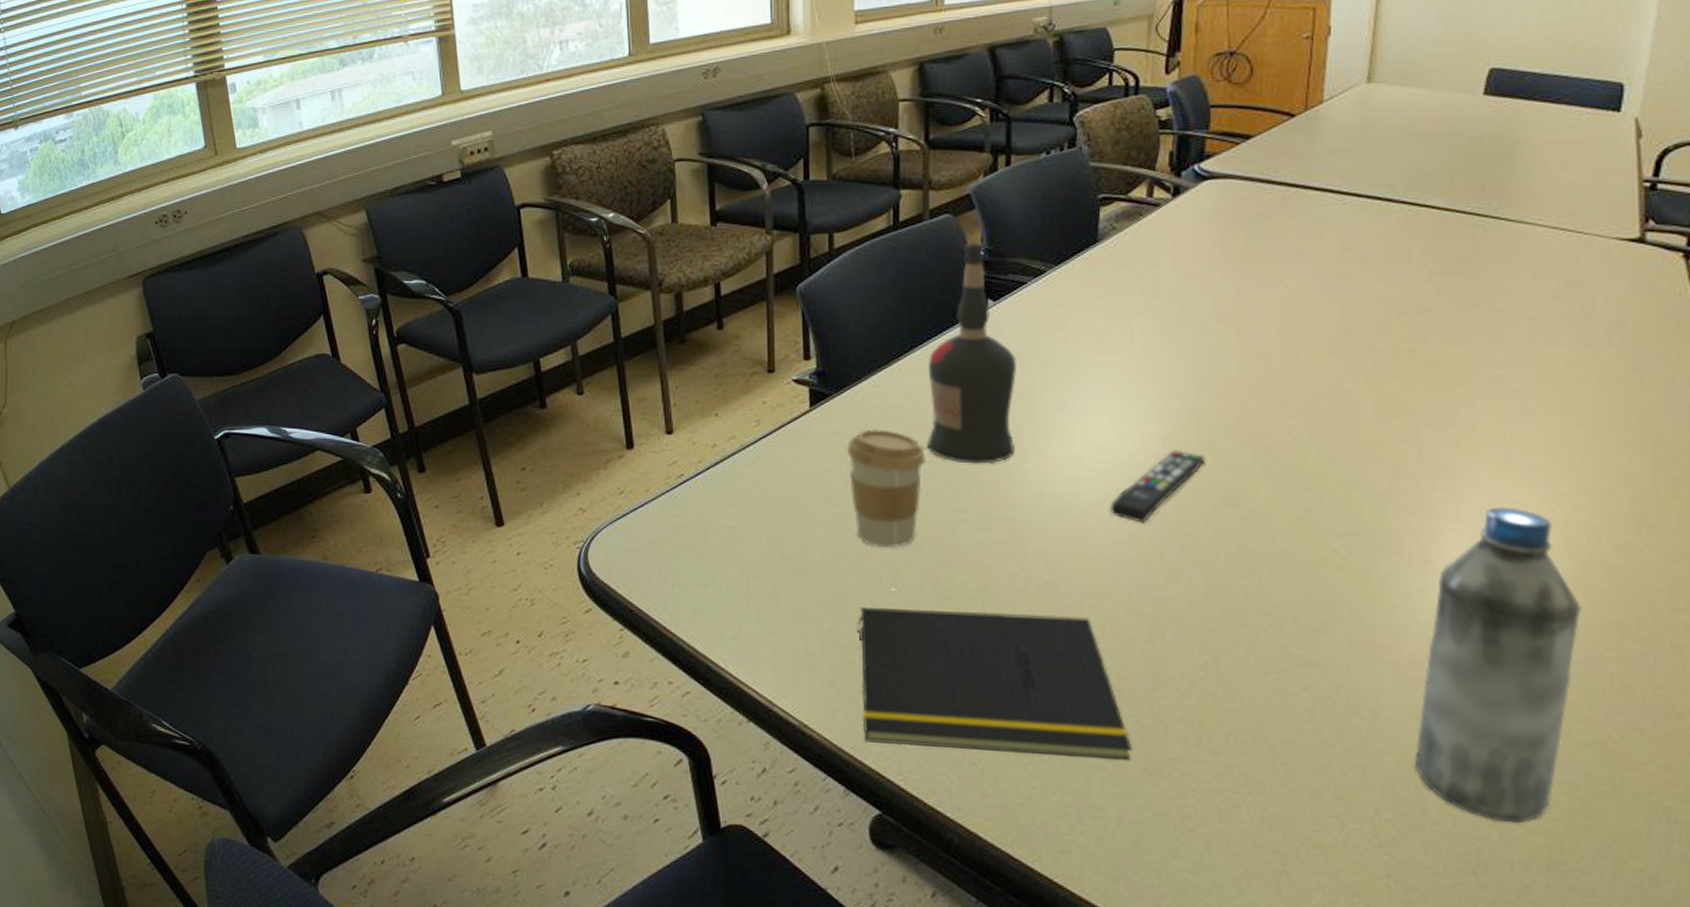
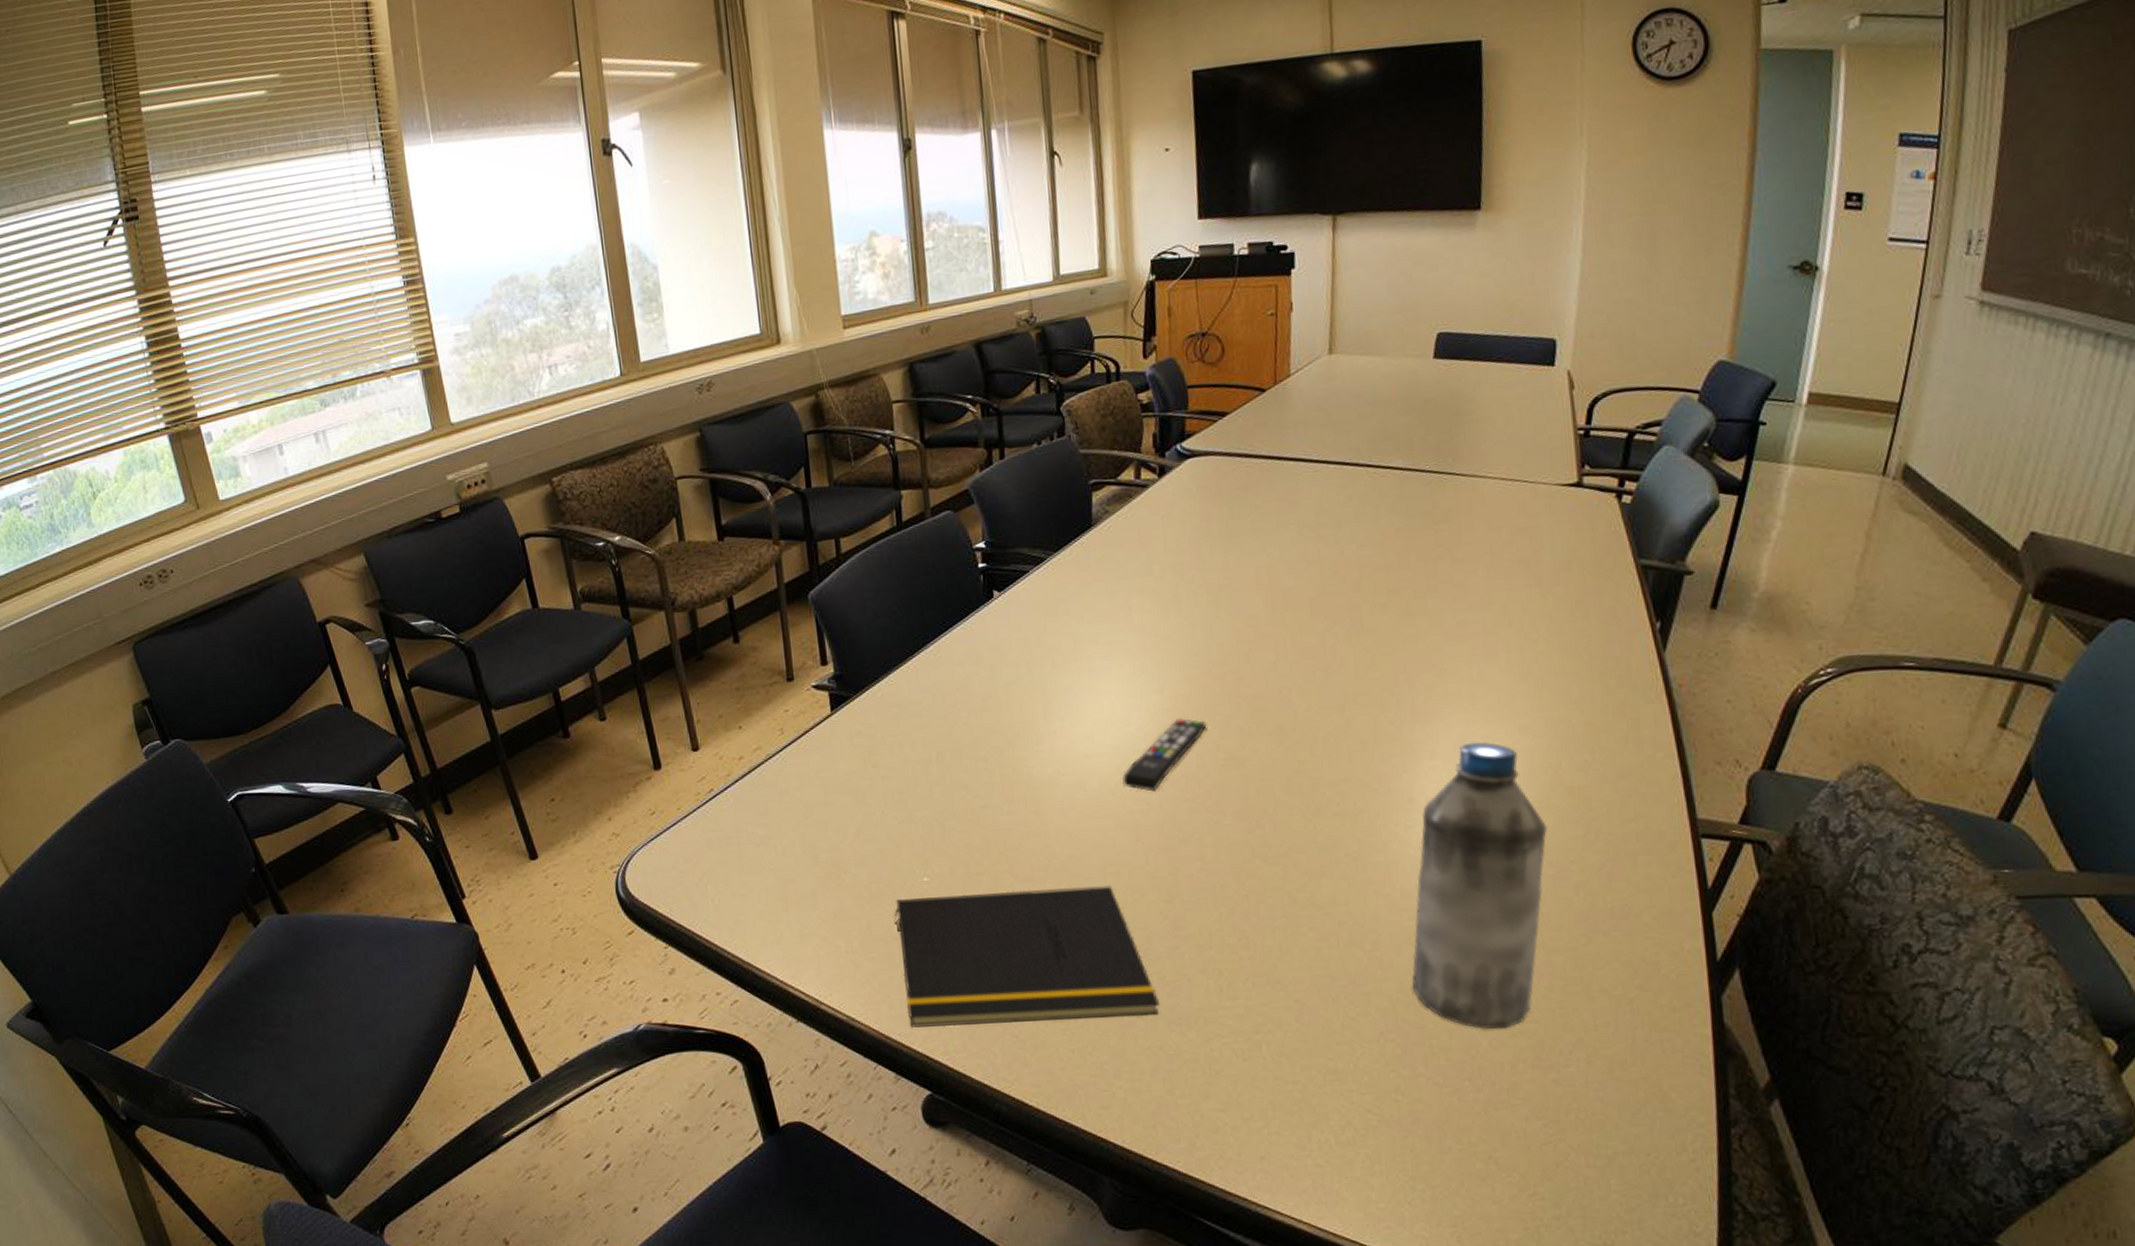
coffee cup: present [847,428,926,547] -> none [871,725,947,840]
liquor bottle: present [927,242,1018,464] -> none [941,535,1031,751]

